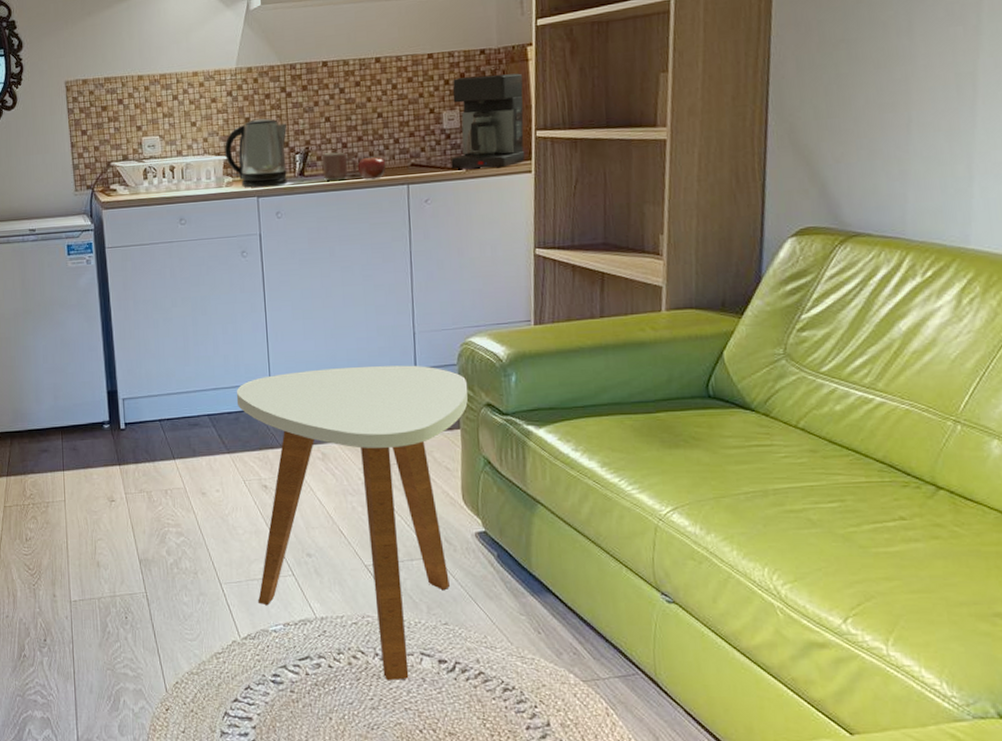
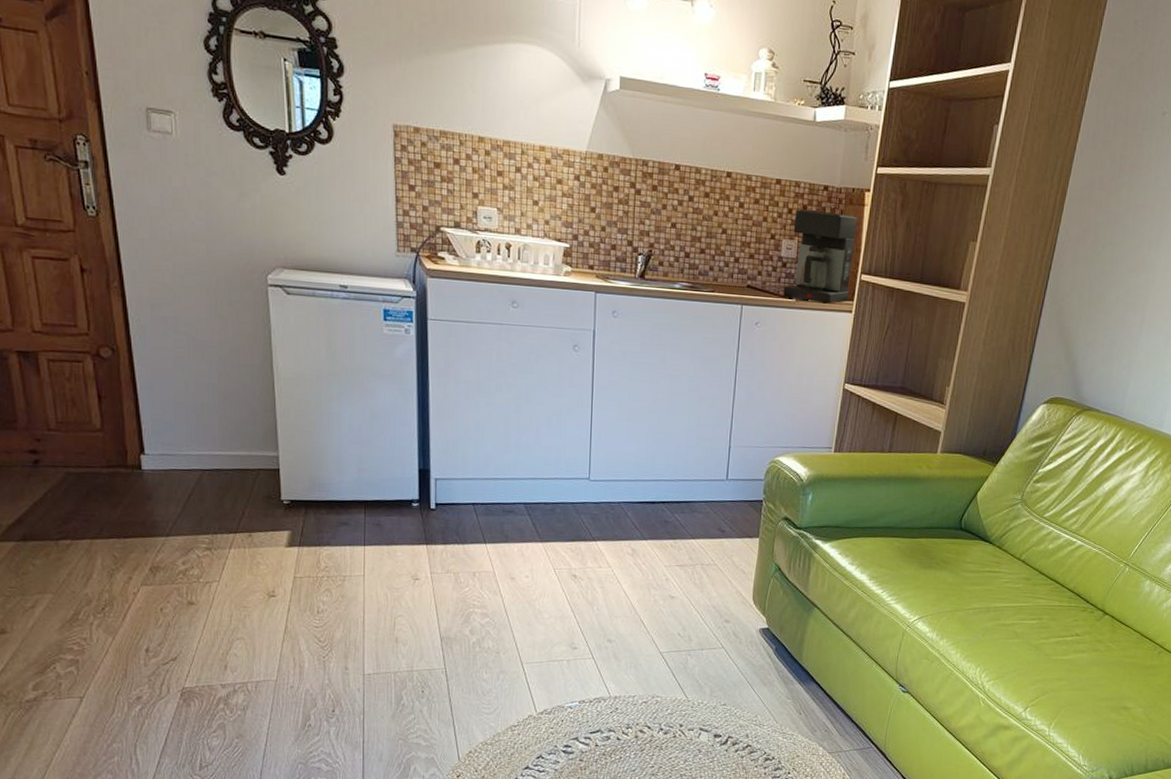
kettle: present [224,118,287,188] -> none [565,210,633,284]
side table: present [236,365,468,681] -> none [554,470,771,752]
mug: present [321,152,357,181] -> none [662,259,697,290]
fruit: present [357,155,387,181] -> none [697,270,724,295]

